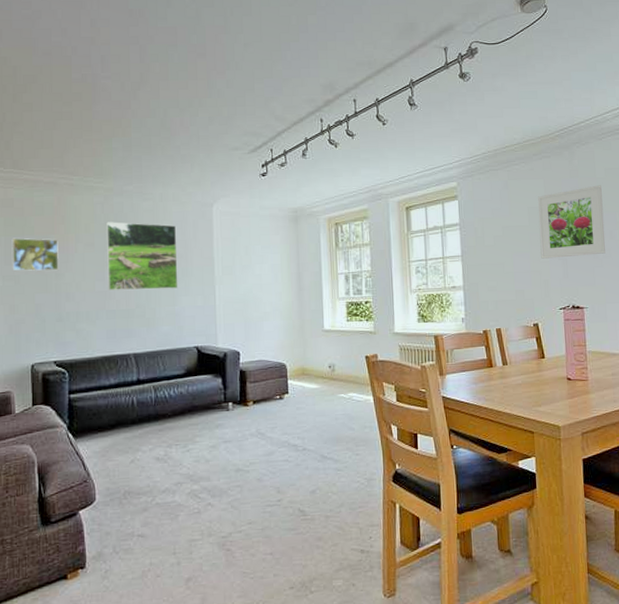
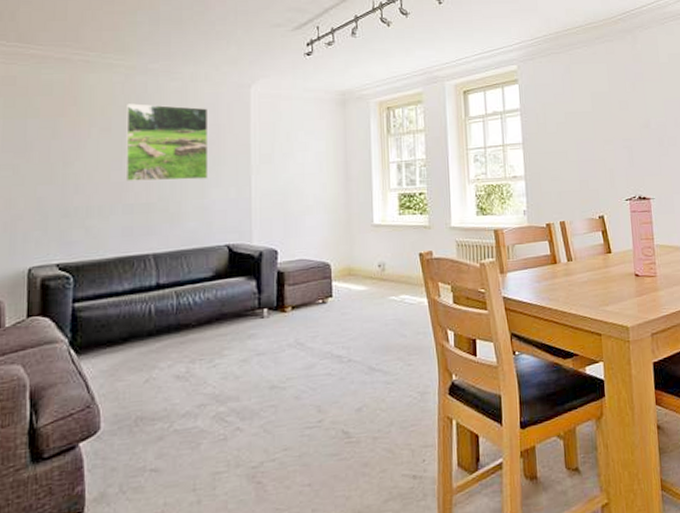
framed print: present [12,237,59,271] -> none [10,120,68,160]
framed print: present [538,185,605,259] -> none [601,70,671,147]

